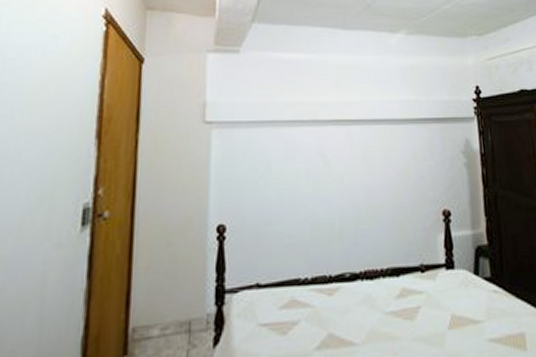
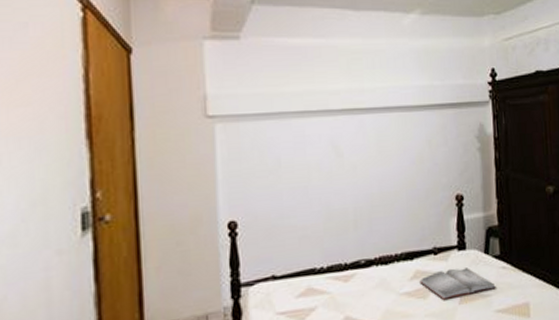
hardback book: none [406,288,489,323] -> present [419,267,497,300]

